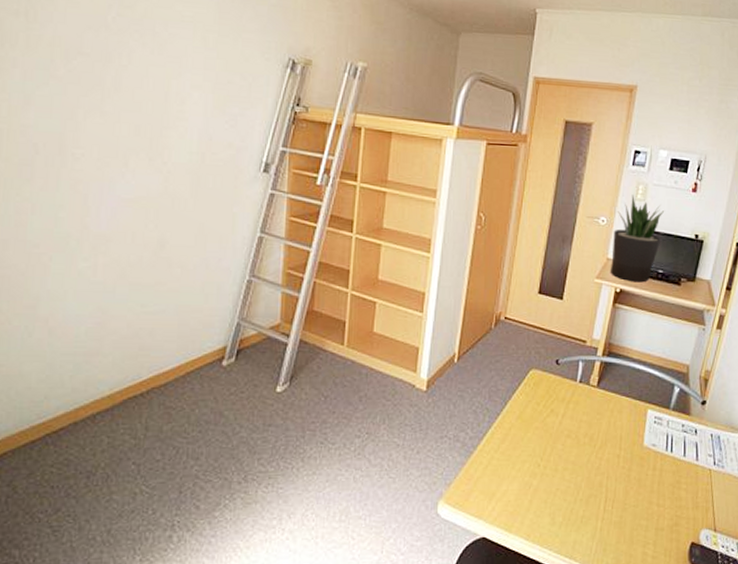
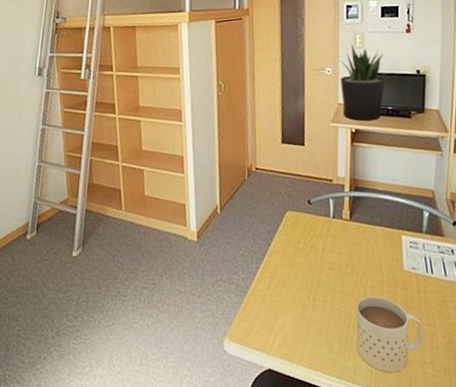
mug: none [581,470,652,551] -> present [355,296,423,373]

